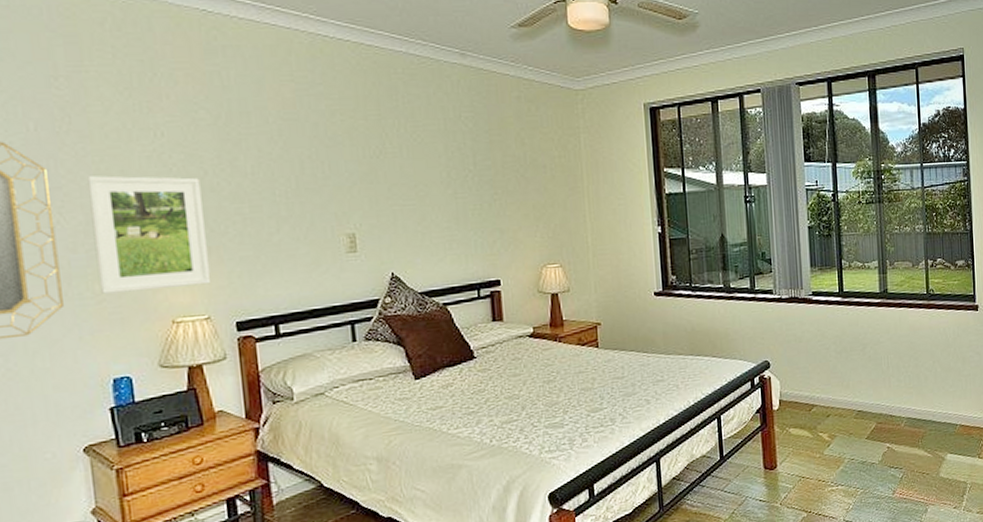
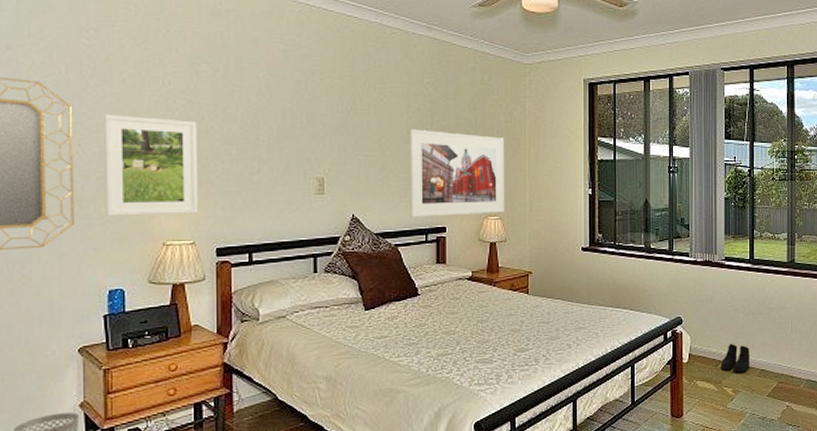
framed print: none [449,171,565,272] -> present [409,129,504,218]
boots: none [814,385,846,416] -> present [721,343,750,373]

